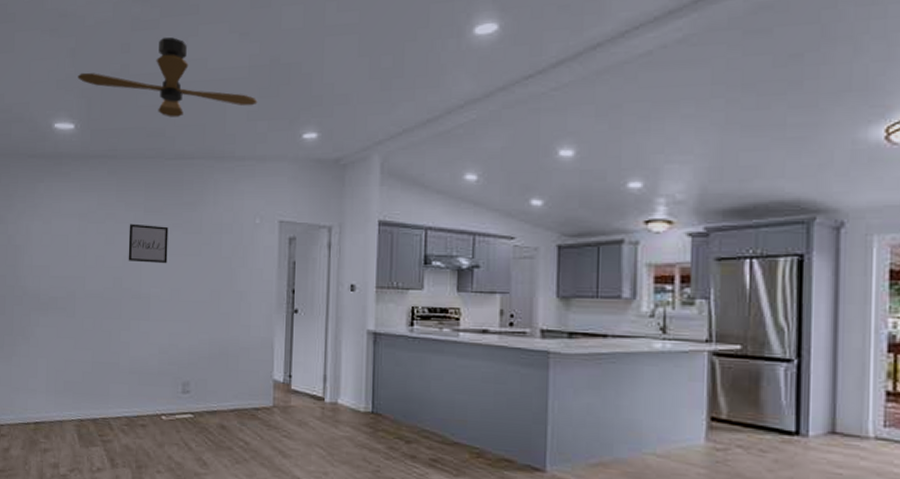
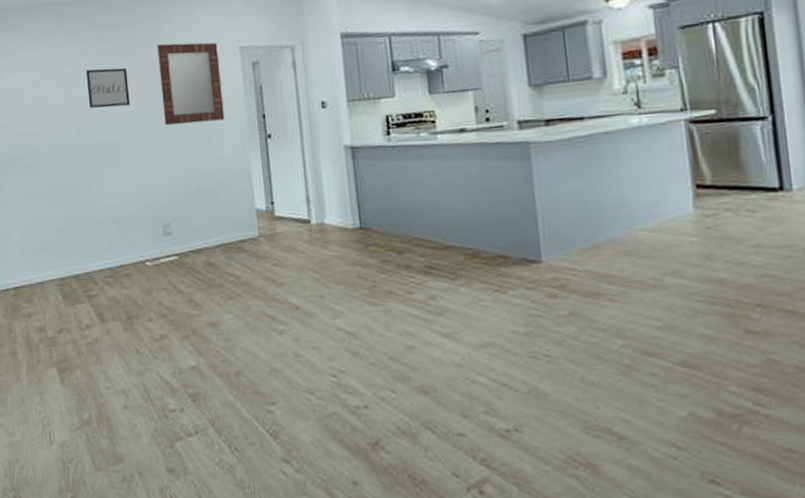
home mirror: none [198,208,258,289] -> present [157,42,225,126]

